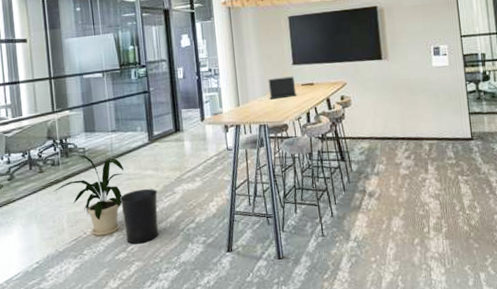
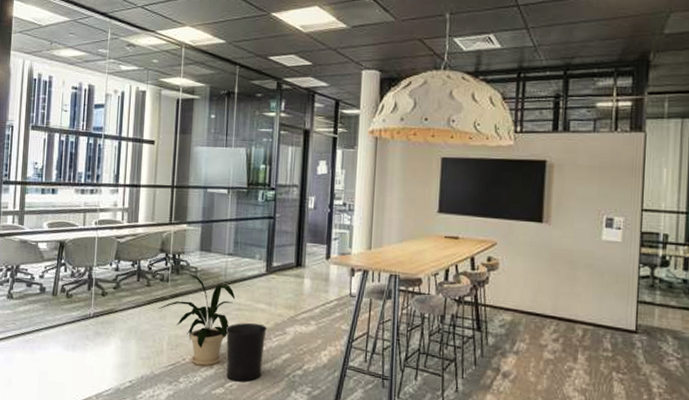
laptop: present [268,76,297,100] -> none [406,224,438,250]

